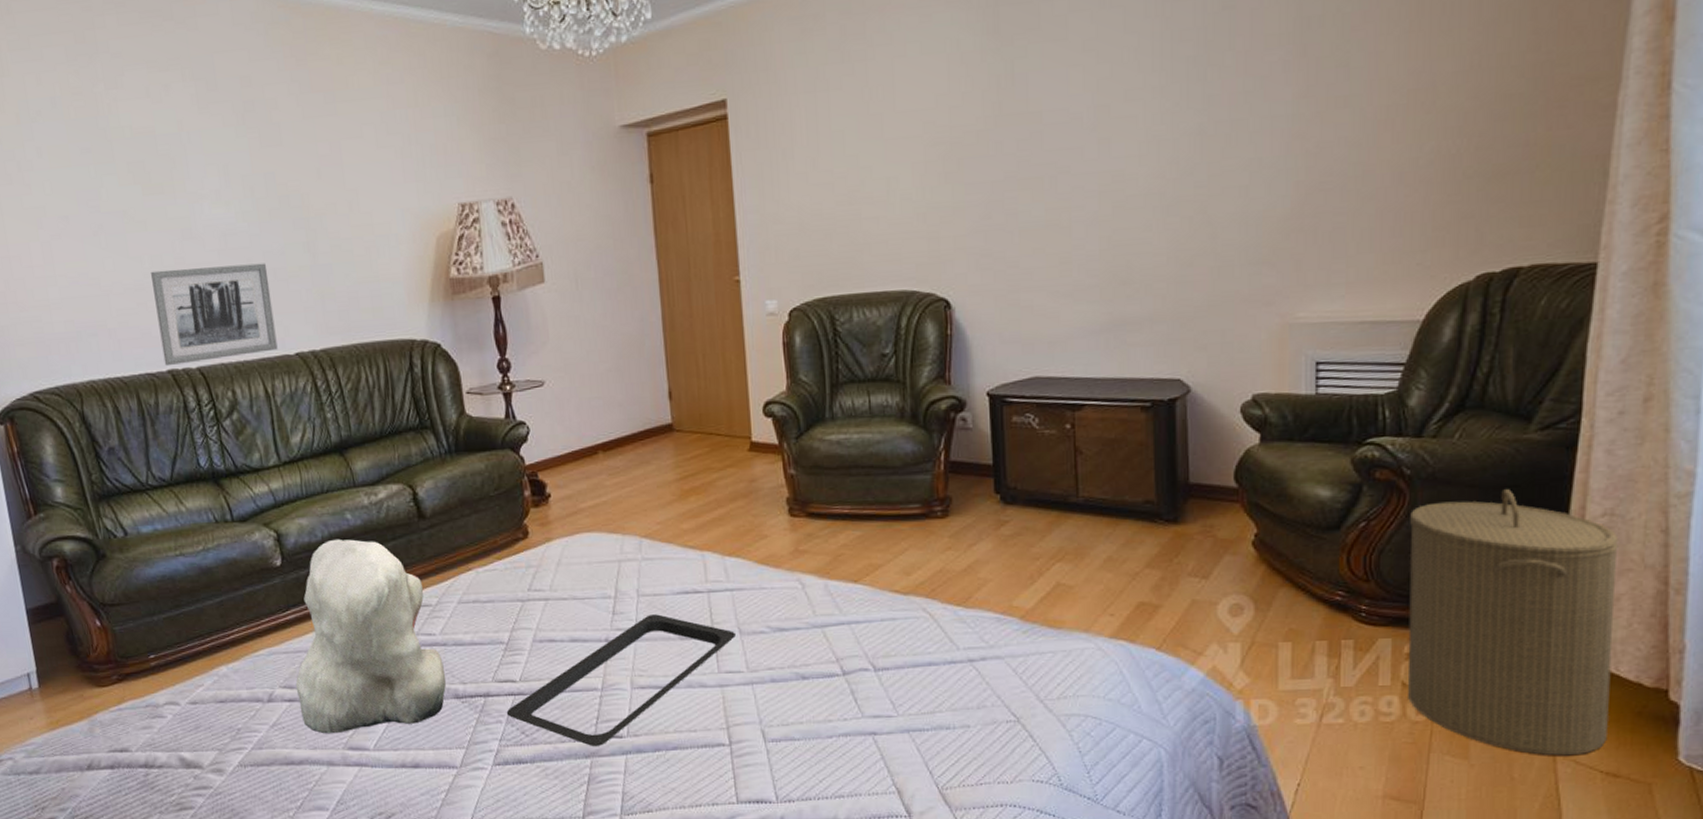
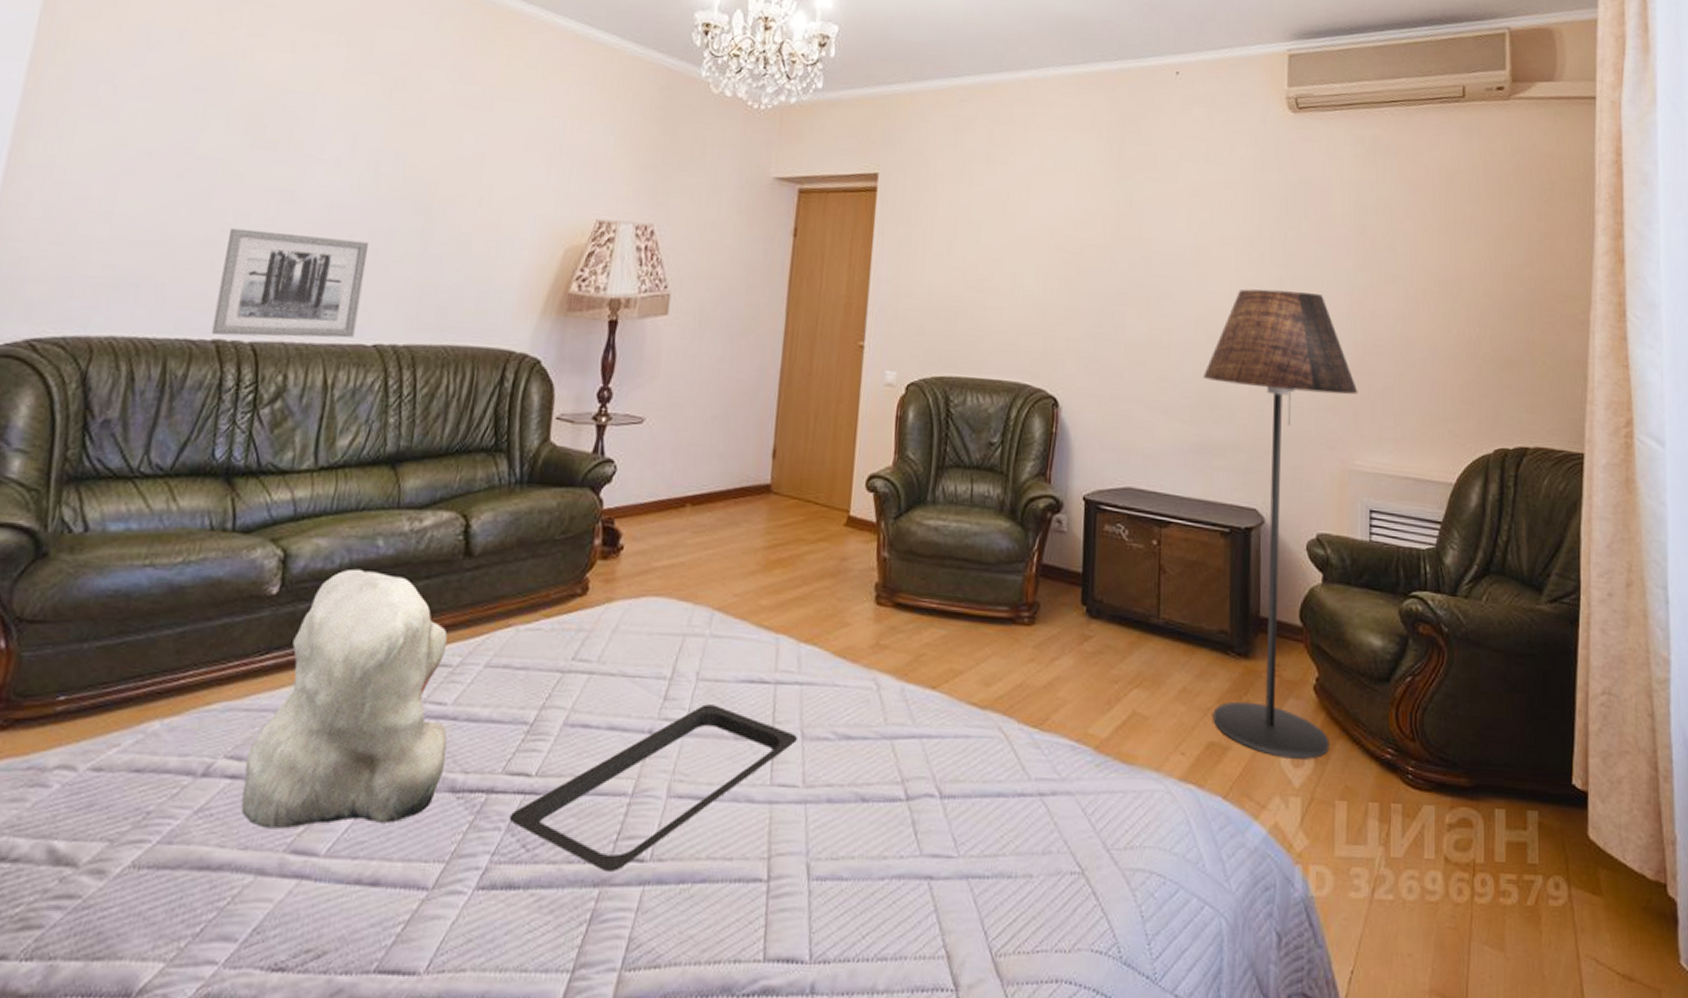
floor lamp: none [1112,136,1301,610] -> present [1204,289,1358,760]
laundry hamper: present [1407,489,1619,756] -> none [1448,658,1620,953]

